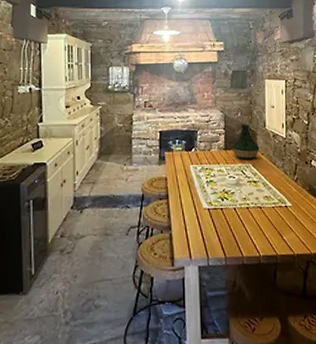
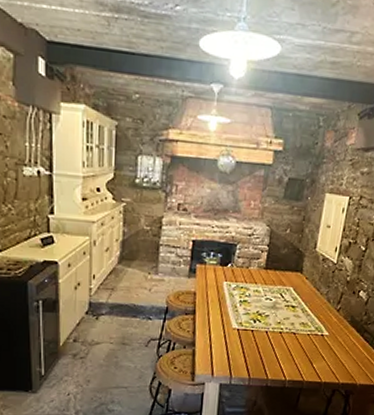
vase: present [231,124,260,160] -> none [273,242,305,284]

